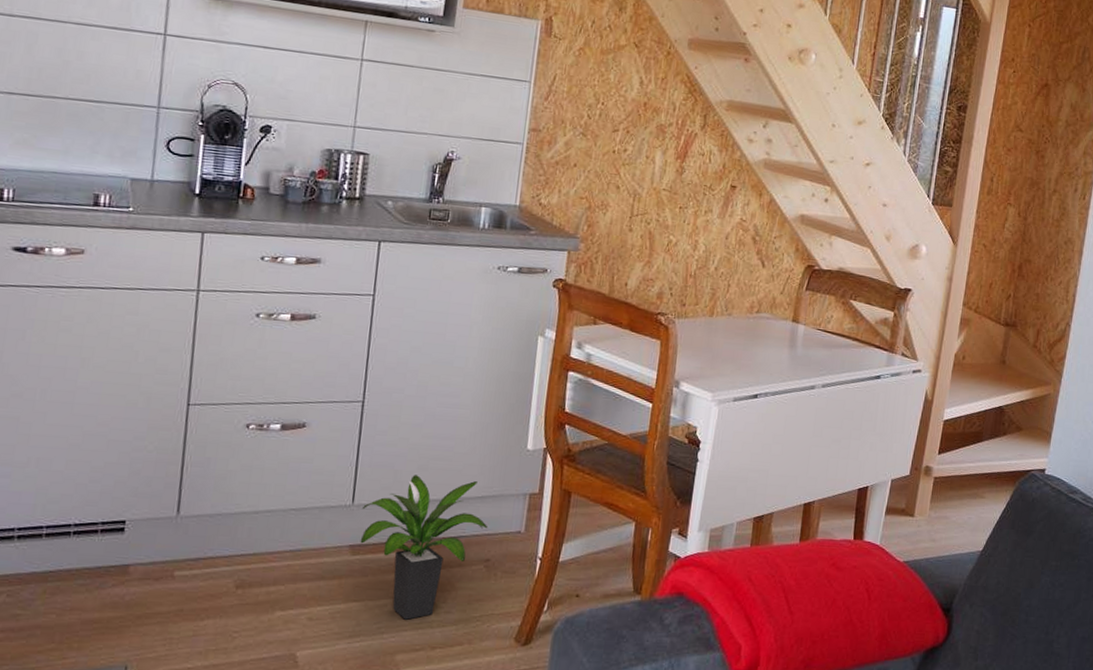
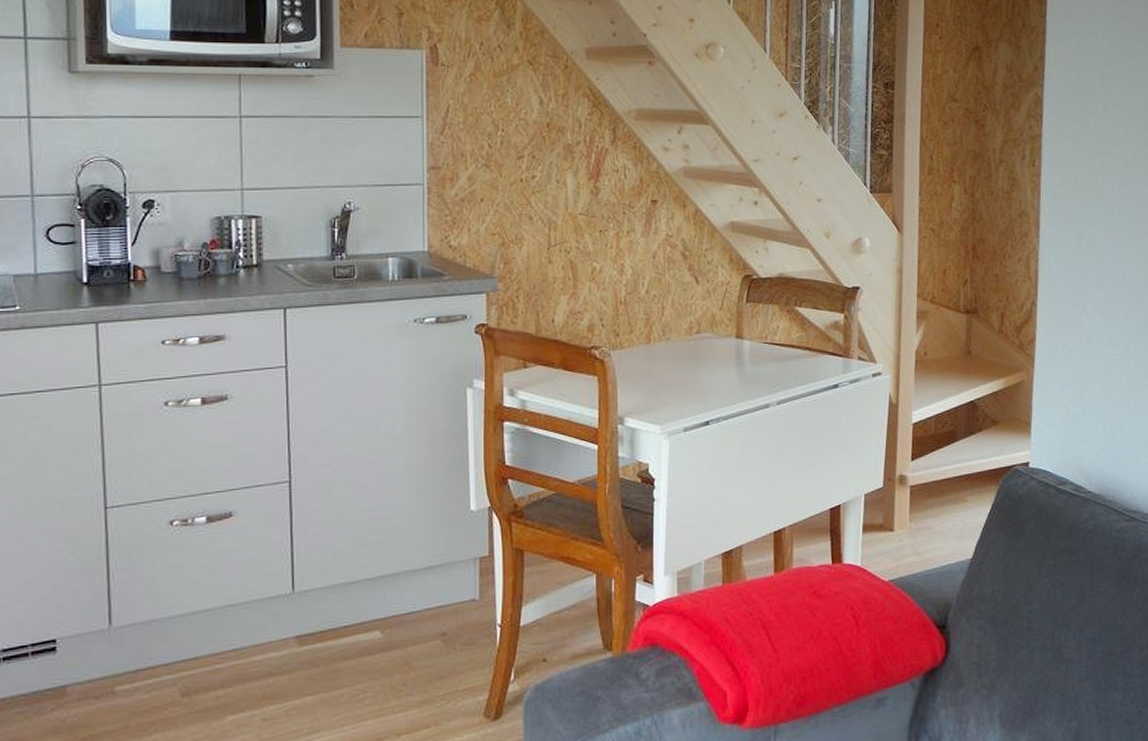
potted plant: present [360,475,488,620] -> none [303,552,440,708]

